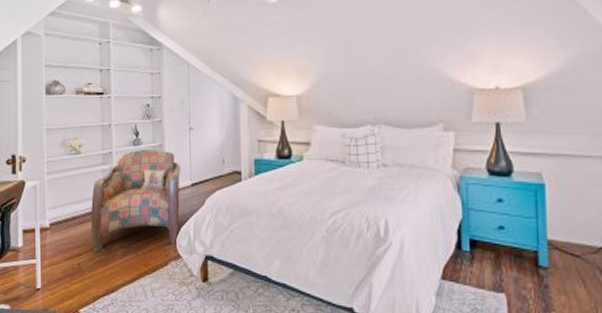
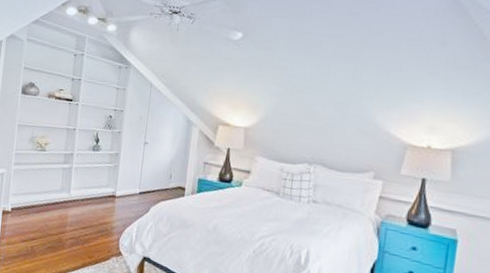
armchair: present [90,149,180,252] -> none [45,155,132,243]

